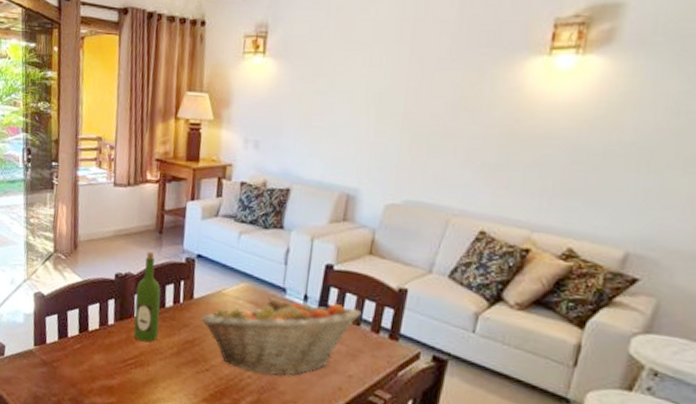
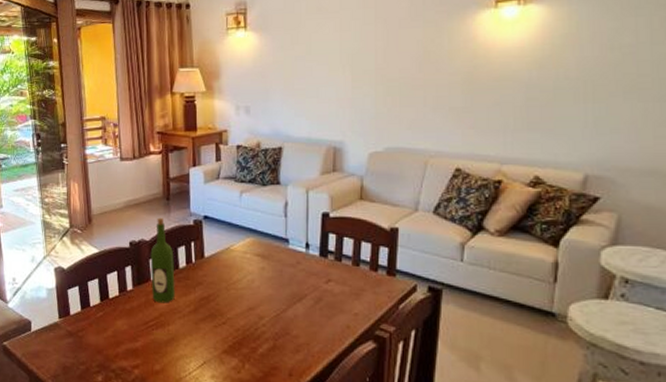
fruit basket: present [200,297,361,376] -> none [213,248,359,322]

